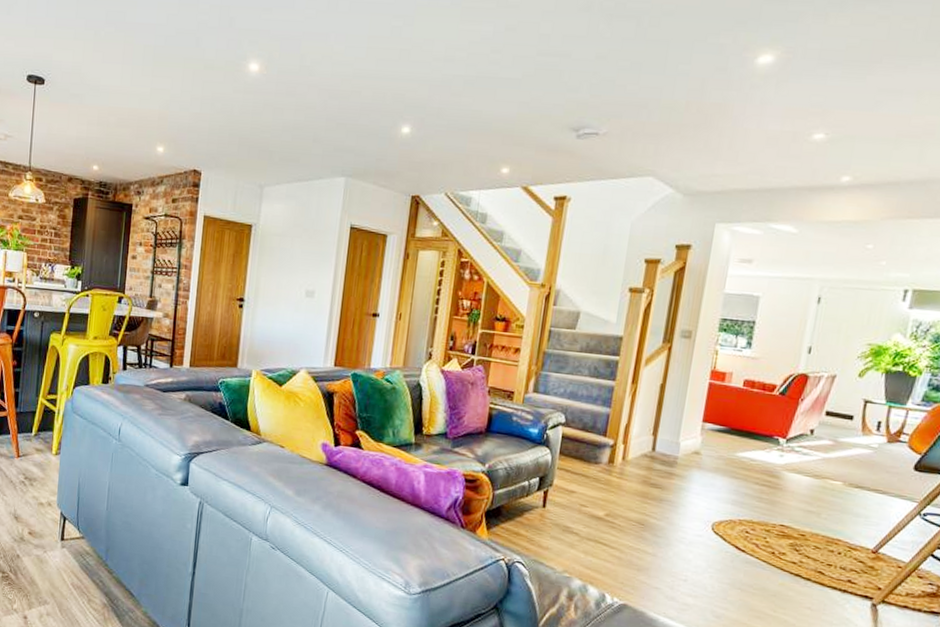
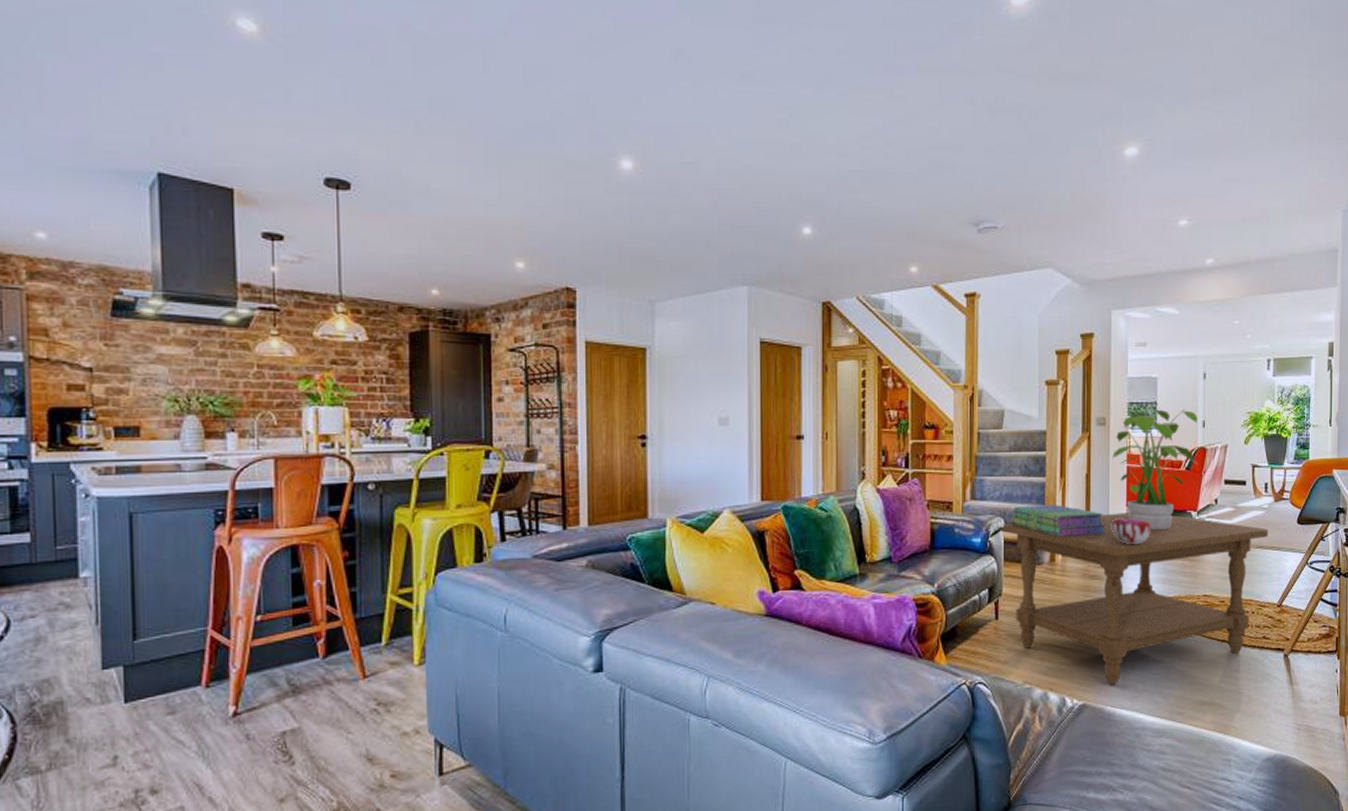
coffee table: none [562,419,874,594] -> present [1002,512,1268,686]
stack of books: none [571,404,676,446] -> present [1010,505,1106,537]
decorative bowl: none [681,432,729,462] -> present [1111,518,1151,545]
potted plant: none [693,325,804,453] -> present [1112,408,1199,531]

